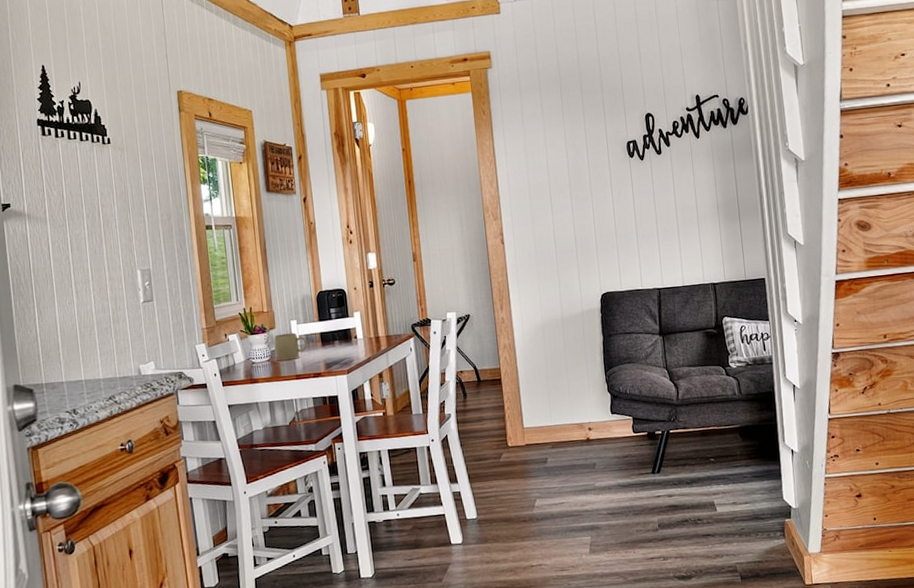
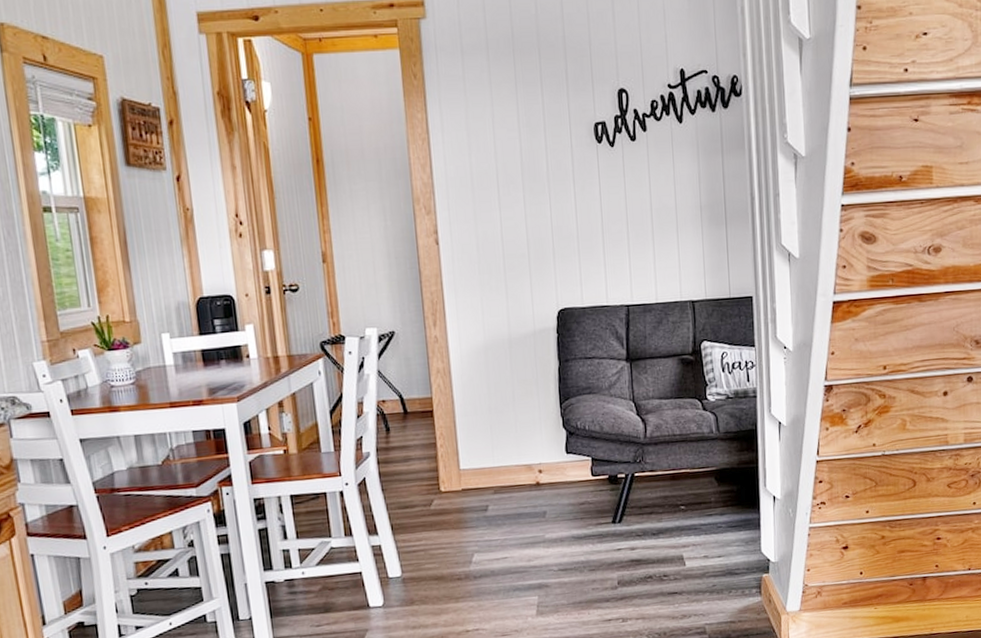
mug: present [274,332,307,361] -> none [139,349,184,385]

